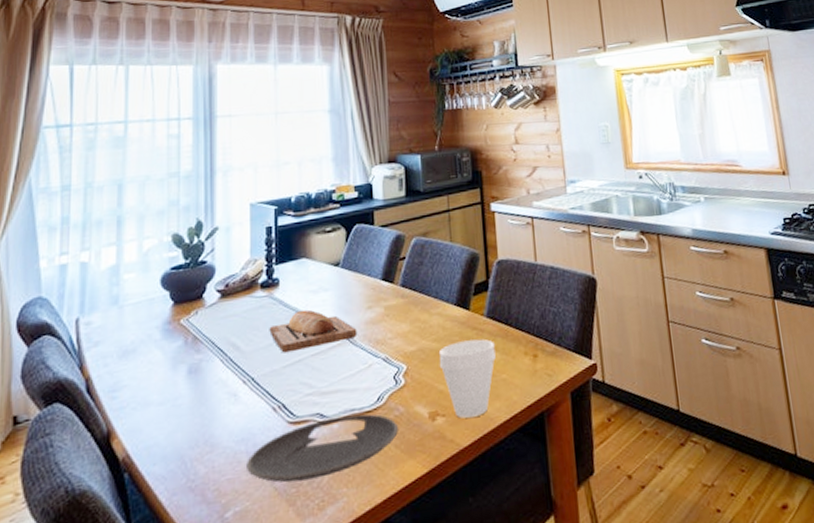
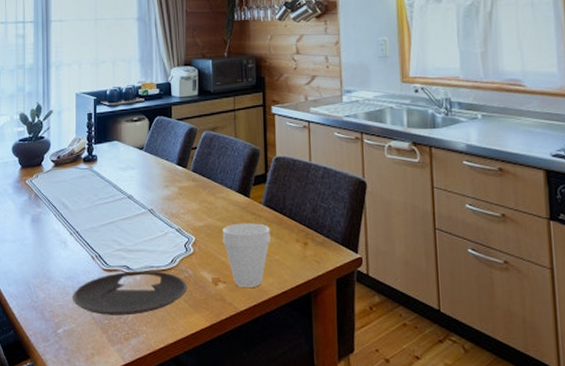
bread loaf: present [269,309,358,353] -> none [89,182,157,215]

